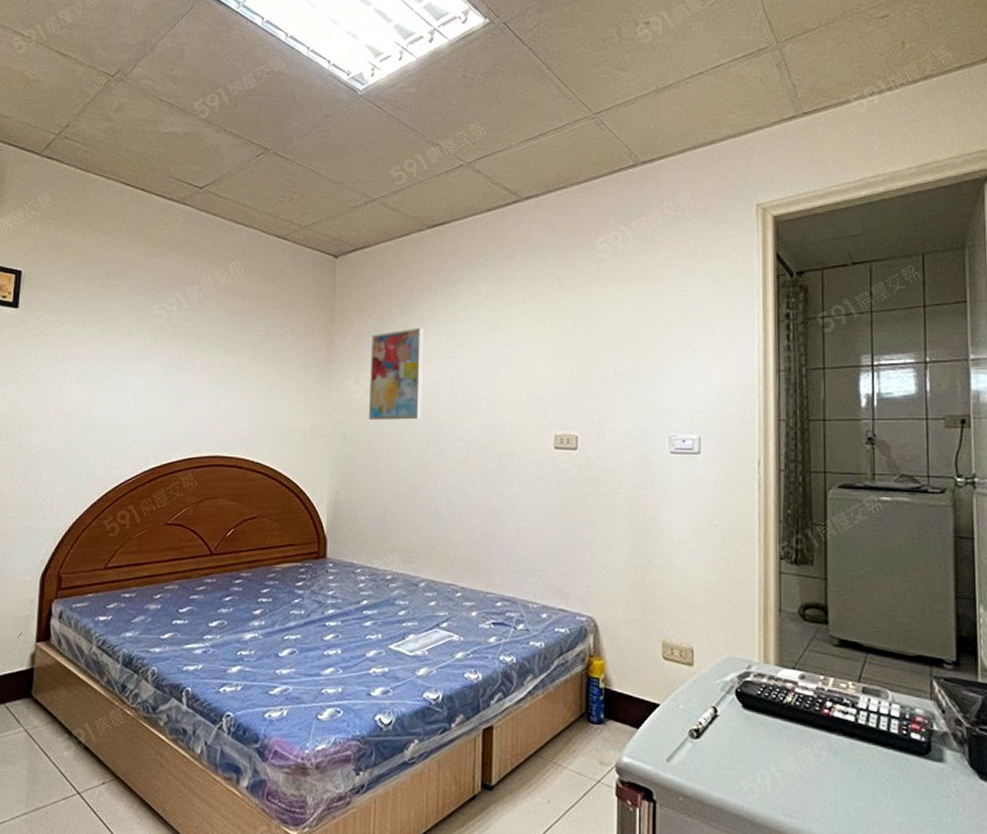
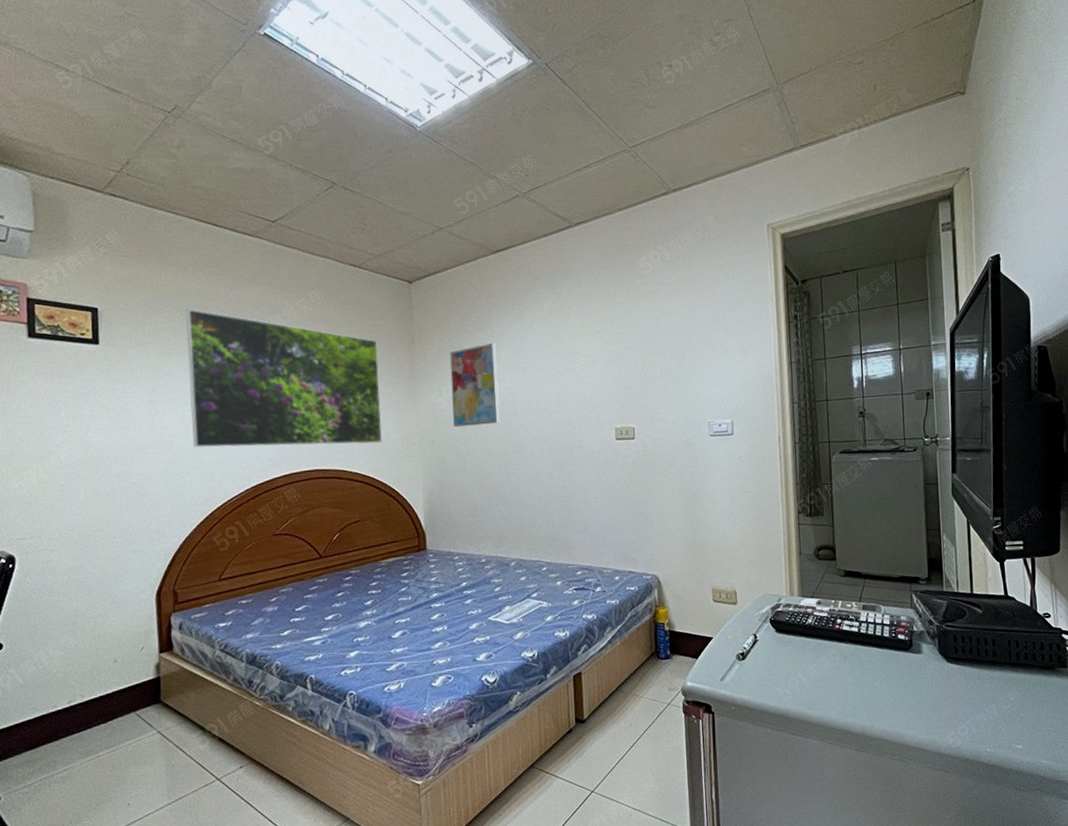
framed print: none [95,276,295,432] -> present [185,309,383,448]

